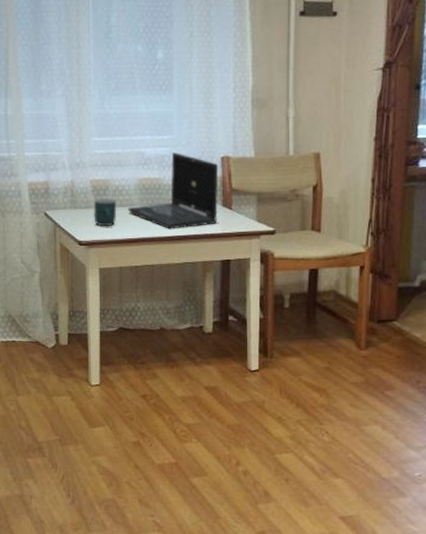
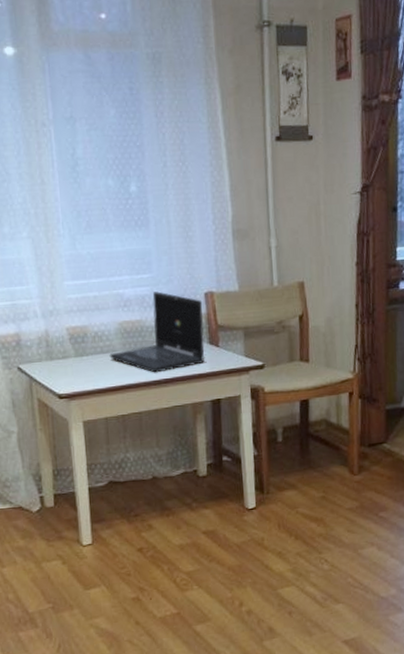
mug: present [94,199,117,227] -> none [72,346,98,376]

